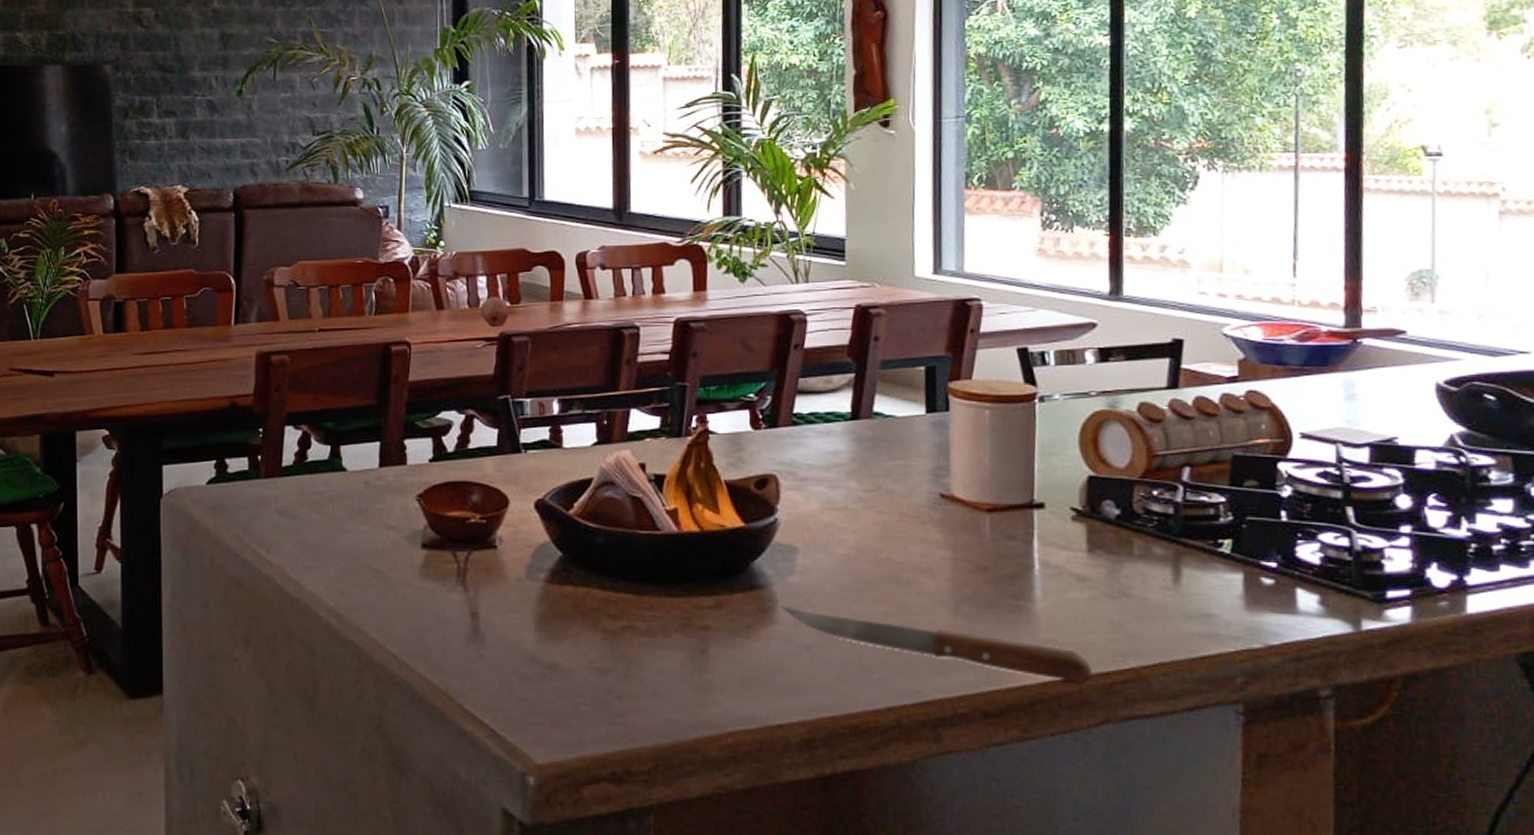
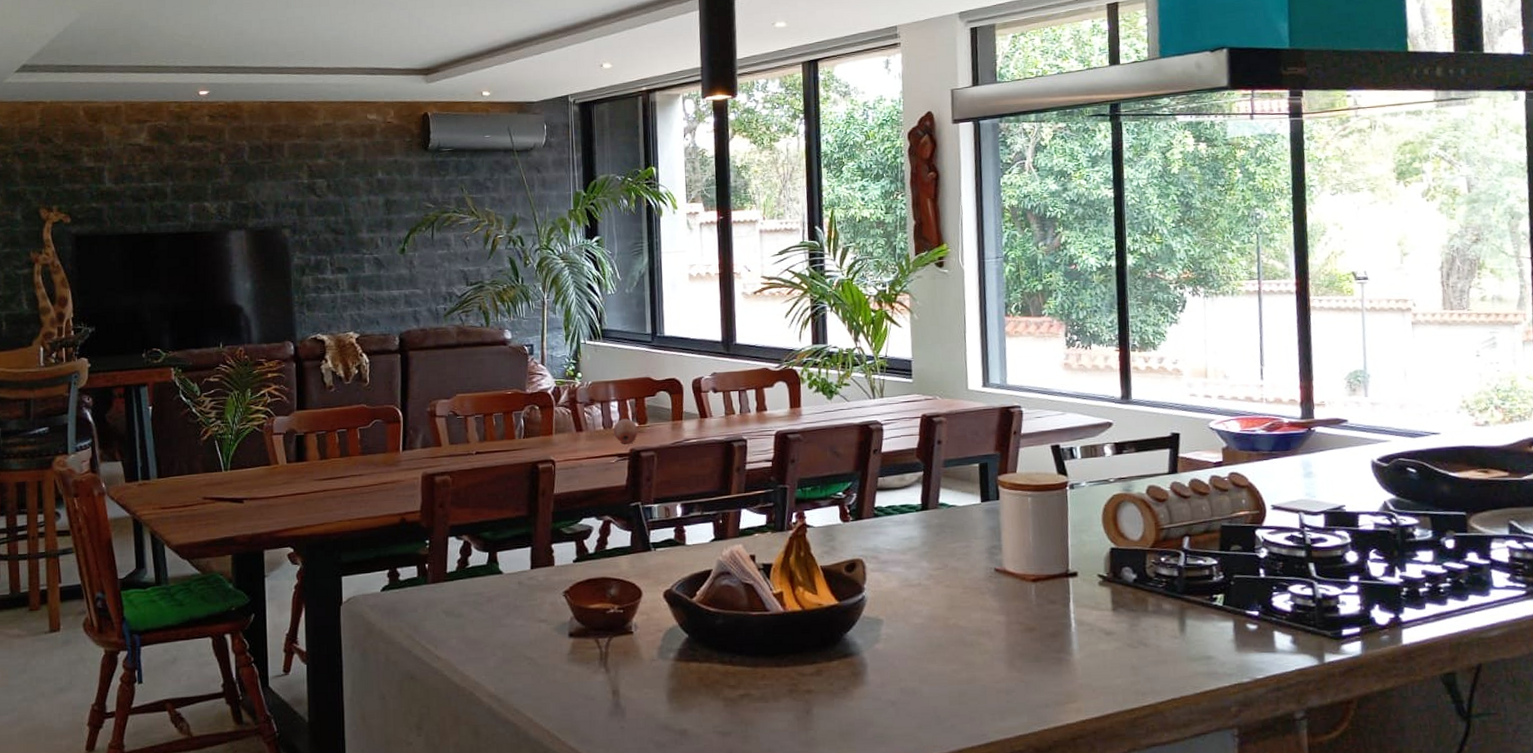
kitchen knife: present [781,606,1092,686] -> none [870,669,1120,722]

